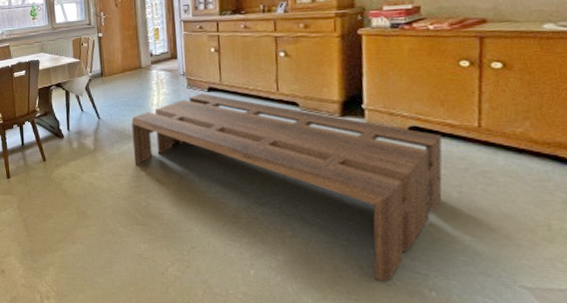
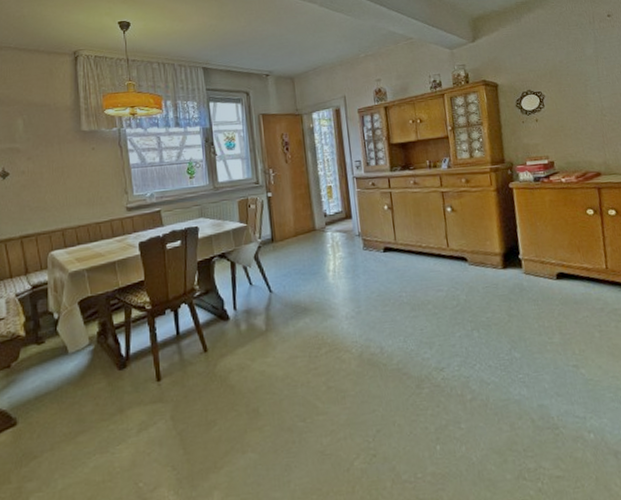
coffee table: present [131,93,443,282] -> none [307,254,588,433]

